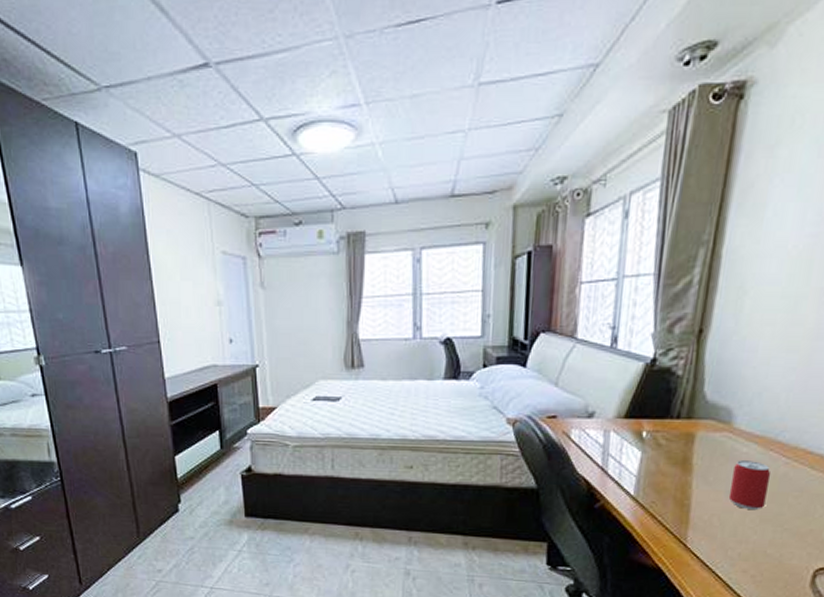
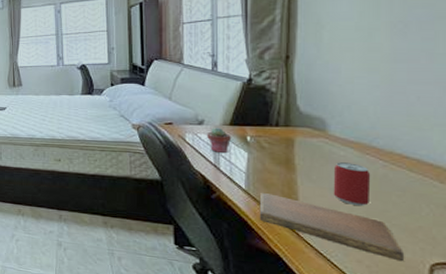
potted succulent: none [596,421,625,452] -> present [207,128,231,153]
notebook: none [645,498,790,569] -> present [259,192,403,262]

